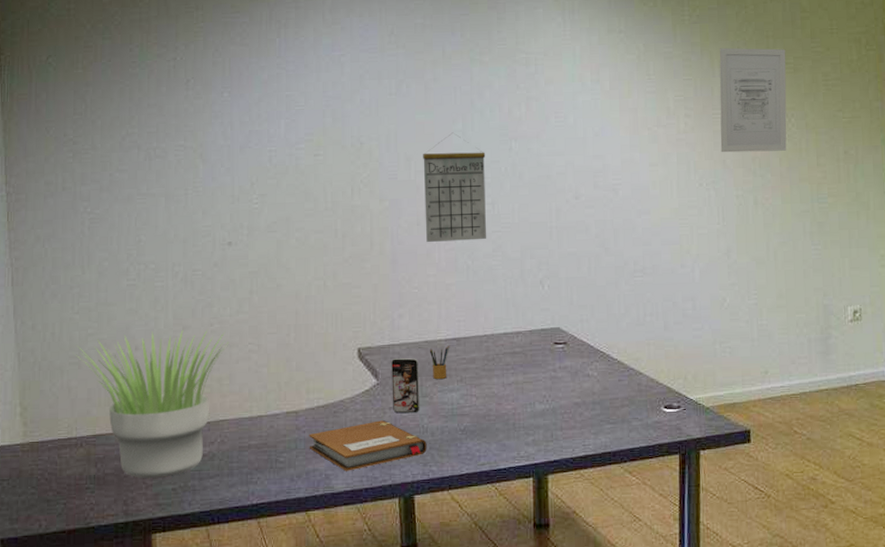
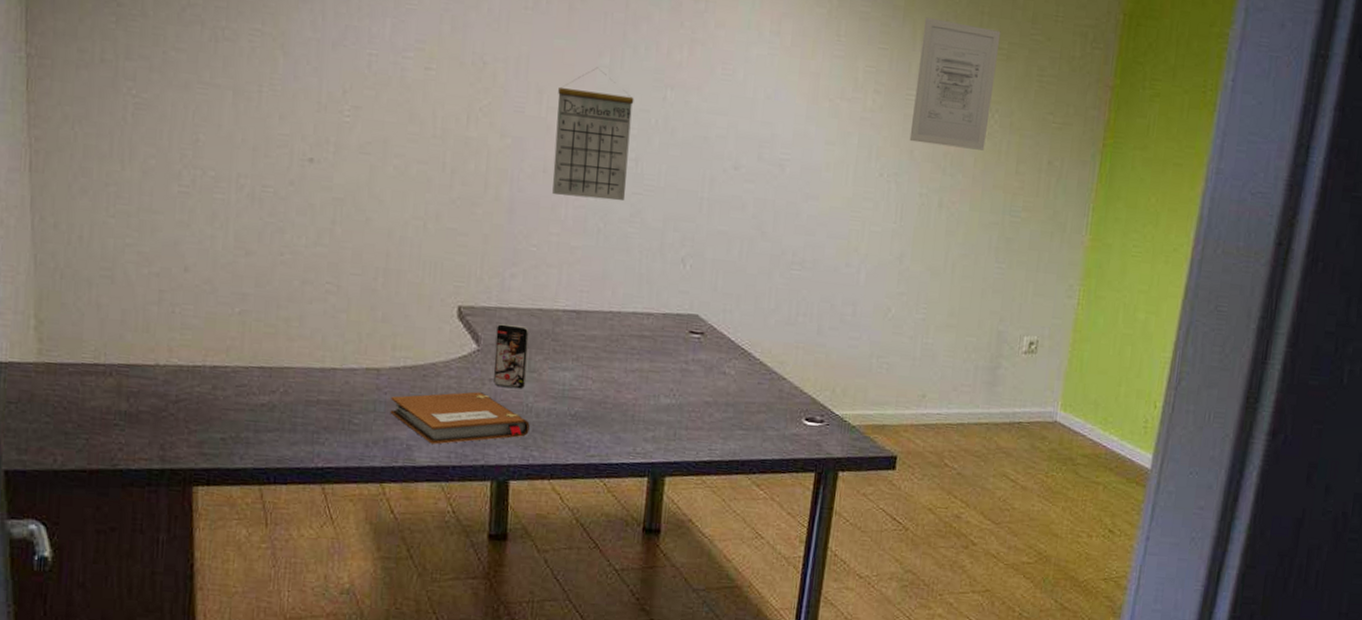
potted plant: present [76,330,229,479] -> none [109,251,302,424]
pencil box: present [429,345,450,380] -> none [543,317,569,356]

